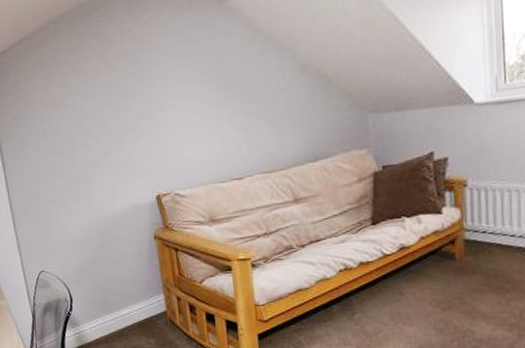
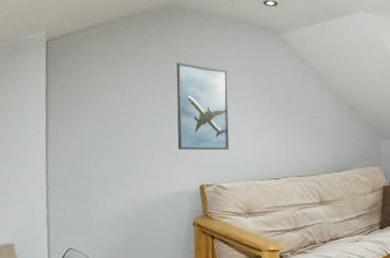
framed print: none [114,59,183,160] -> present [176,63,230,150]

